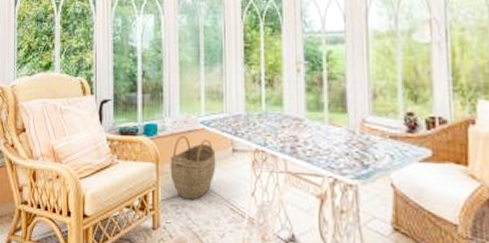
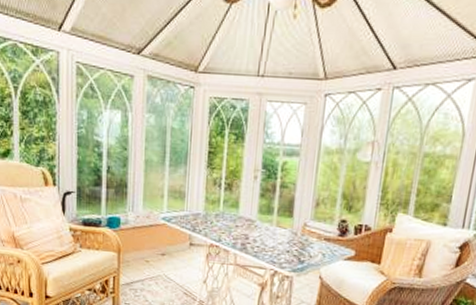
woven basket: present [170,135,216,200] -> none [131,228,175,285]

